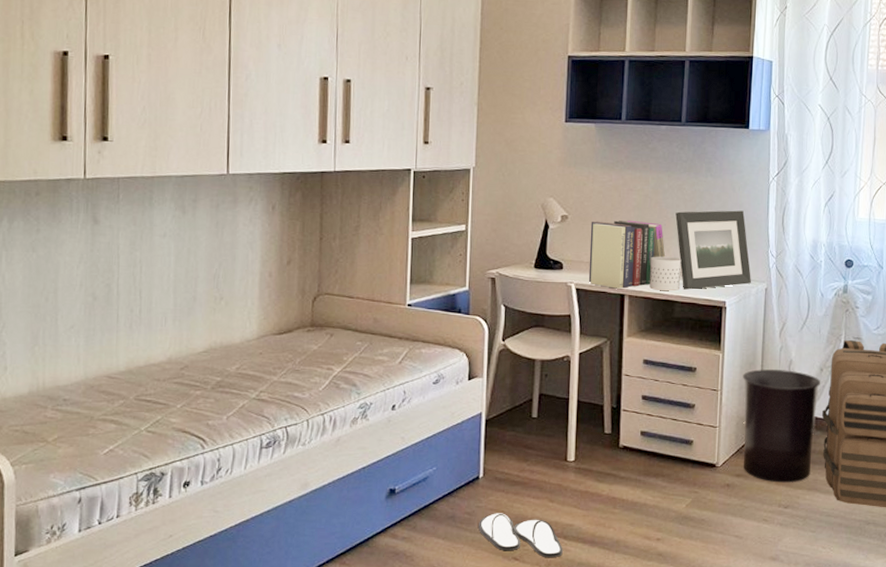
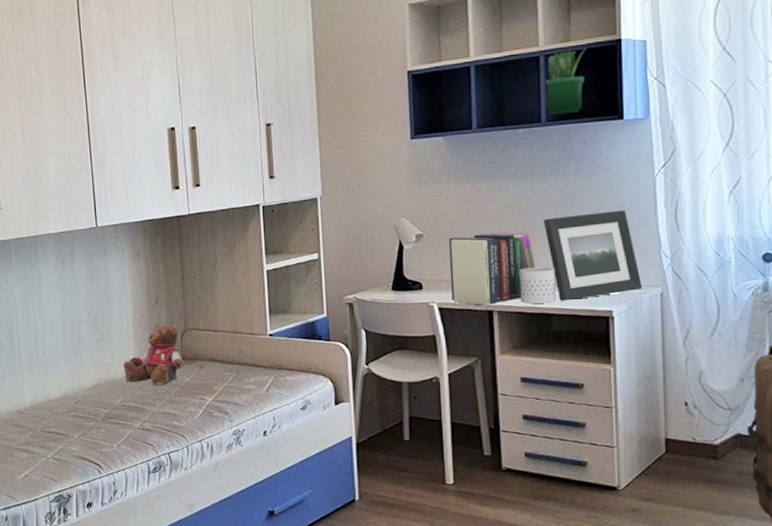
teddy bear: none [243,286,314,352] -> present [124,324,185,385]
planter: none [686,44,725,118] -> present [544,33,587,115]
waste bin: present [743,369,821,483] -> none [641,382,743,508]

